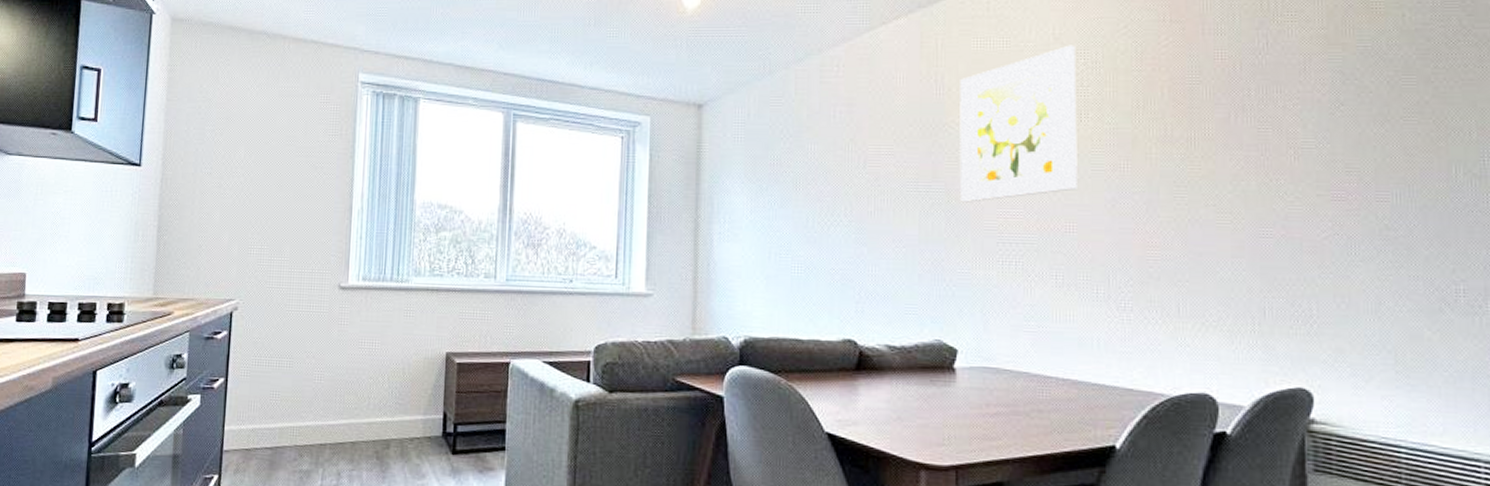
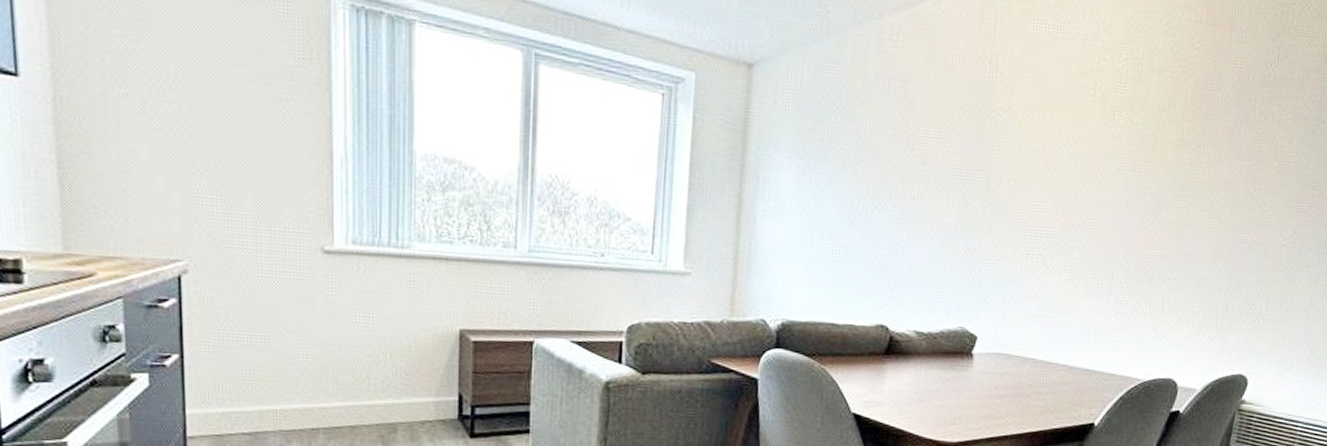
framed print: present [959,45,1077,203] -> none [998,37,1121,194]

